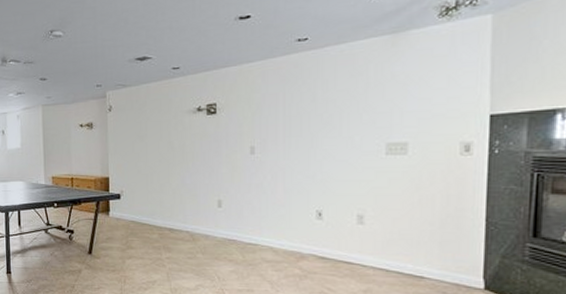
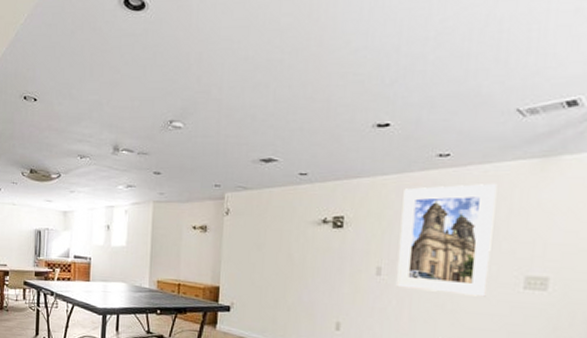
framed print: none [269,61,354,166] -> present [395,183,498,297]

